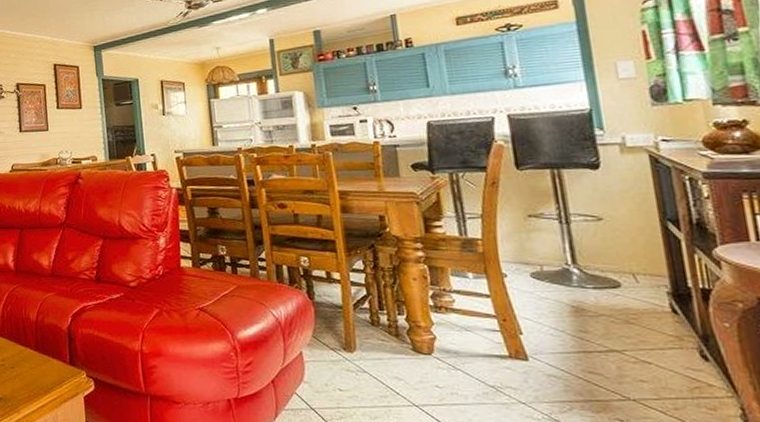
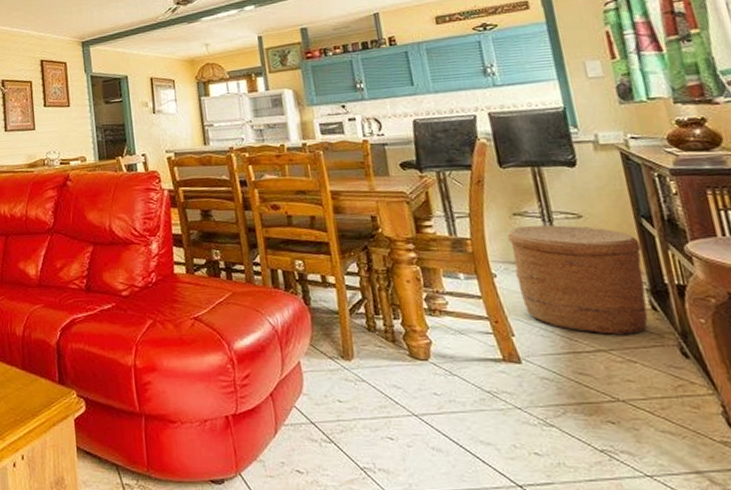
basket: none [521,227,667,337] -> present [507,225,648,336]

